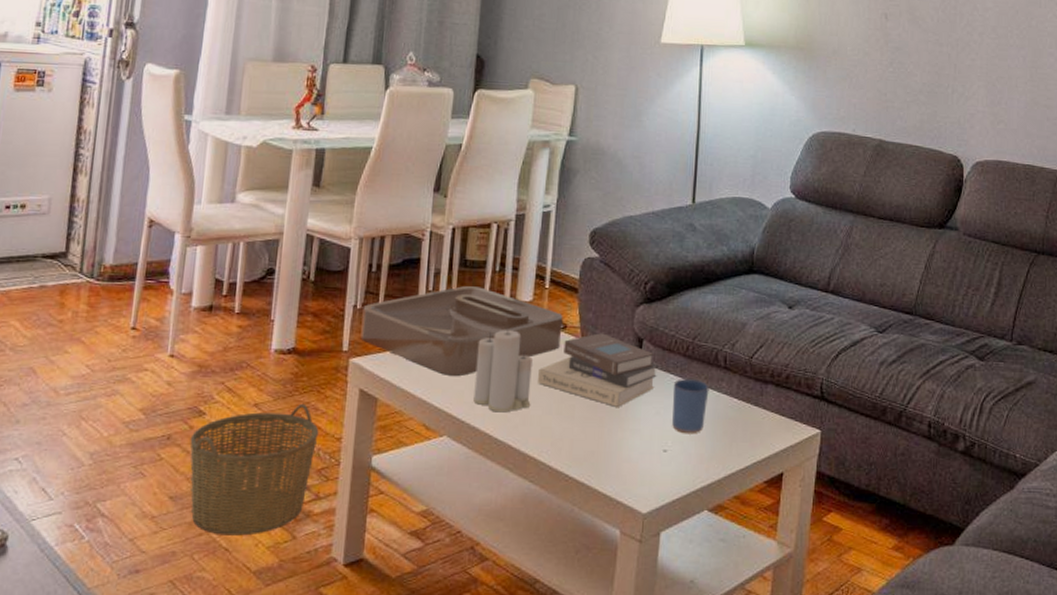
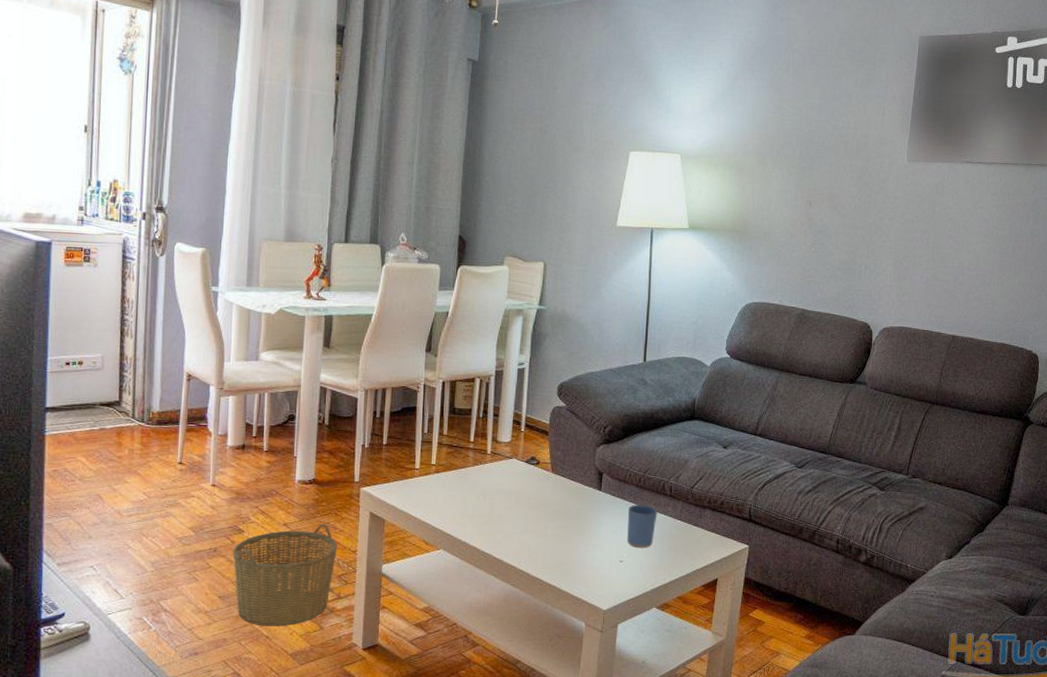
decorative tray: present [360,286,563,376] -> none [369,429,536,502]
candle: present [473,324,533,413] -> none [464,461,512,531]
books: present [537,333,658,407] -> none [515,468,615,527]

